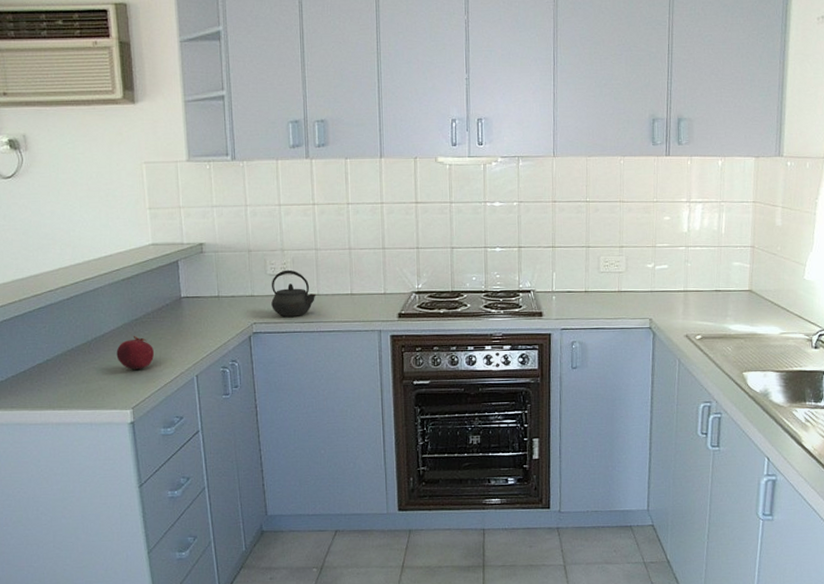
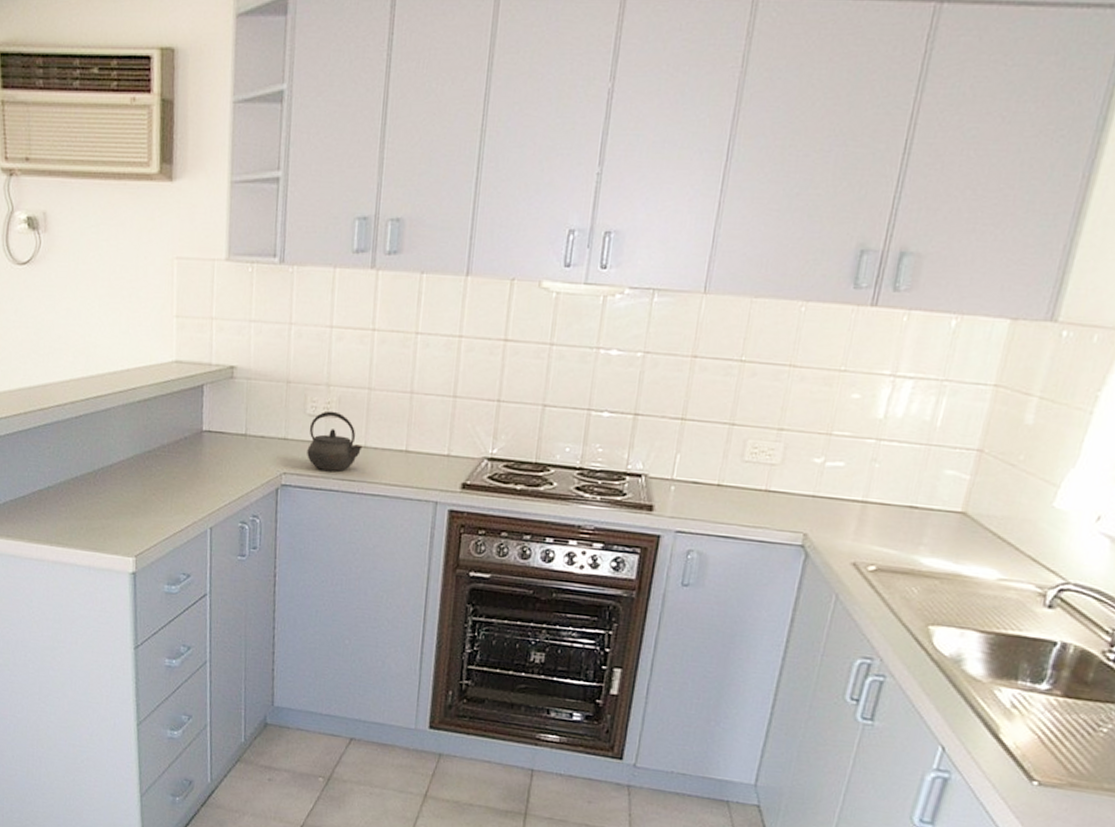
fruit: present [116,335,154,370] -> none [123,470,165,512]

